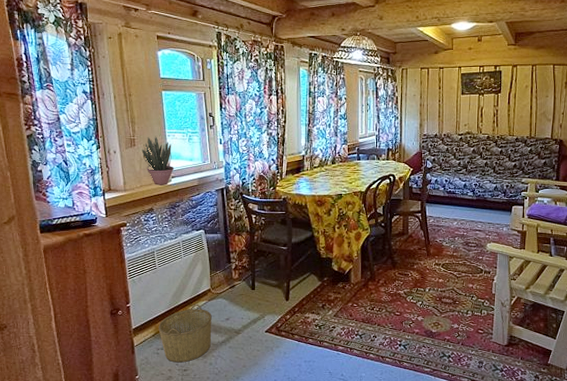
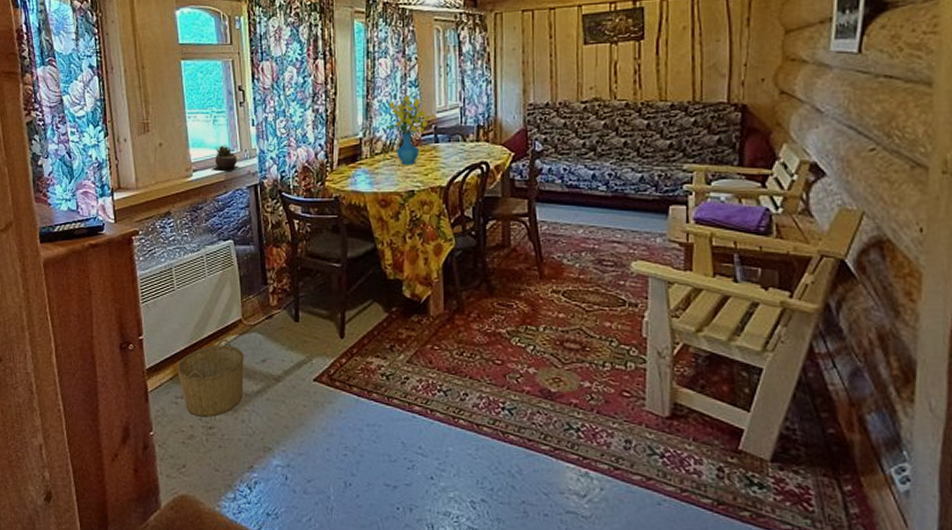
potted plant: present [142,136,175,185] -> none [158,119,196,182]
succulent plant: none [187,158,210,179] -> present [212,145,240,172]
bouquet: none [322,123,357,176] -> present [385,92,434,165]

